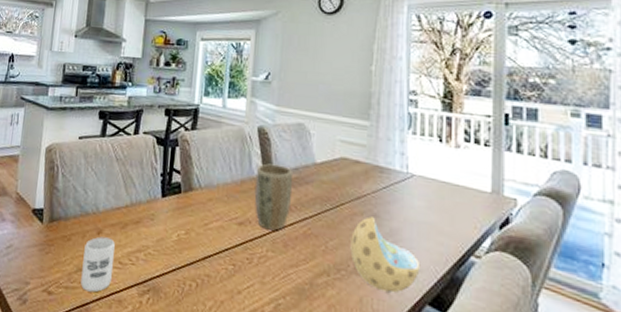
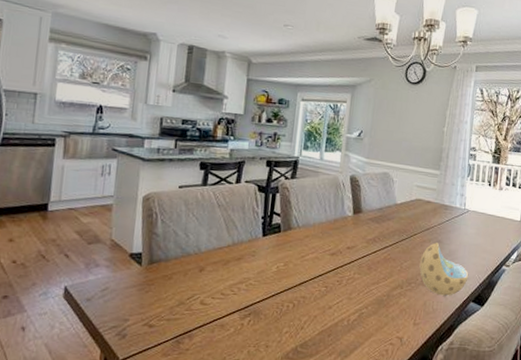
cup: present [80,236,115,293] -> none [183,273,217,321]
plant pot: present [254,163,293,231] -> none [345,205,378,258]

